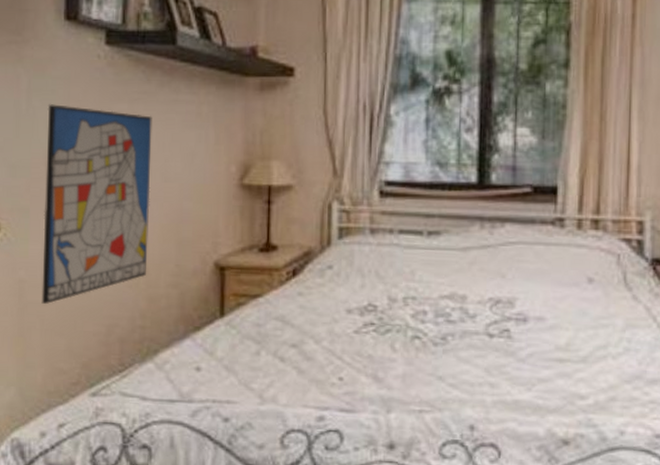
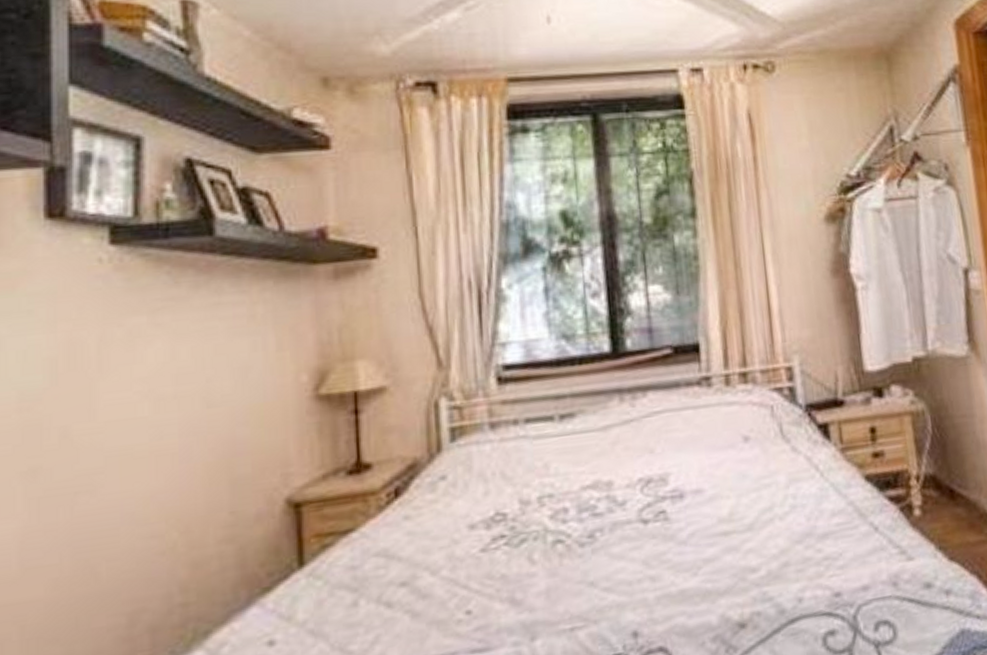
wall art: present [41,104,152,305] -> none [20,326,187,605]

